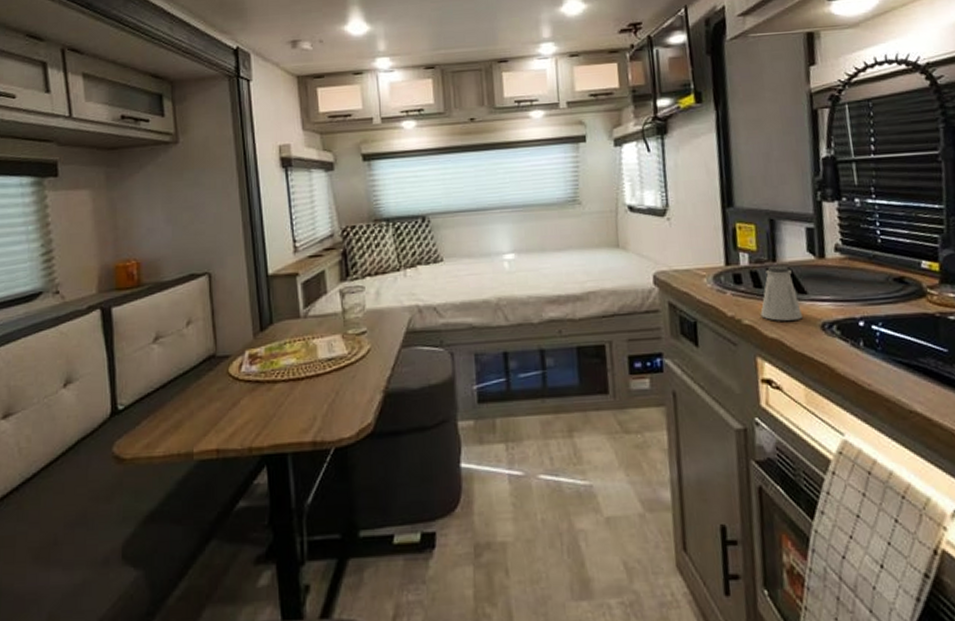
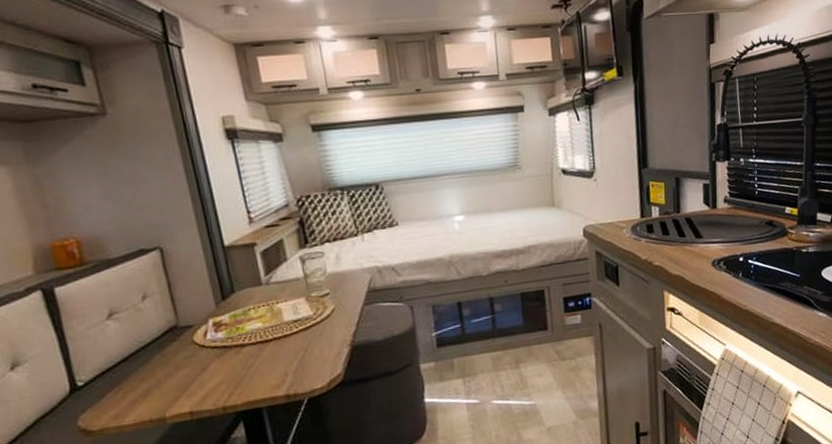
saltshaker: present [760,265,802,321] -> none [667,215,698,261]

